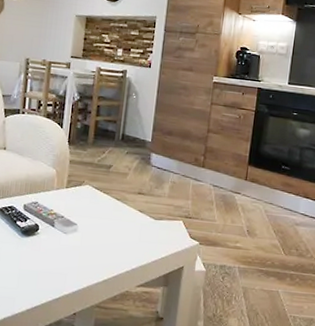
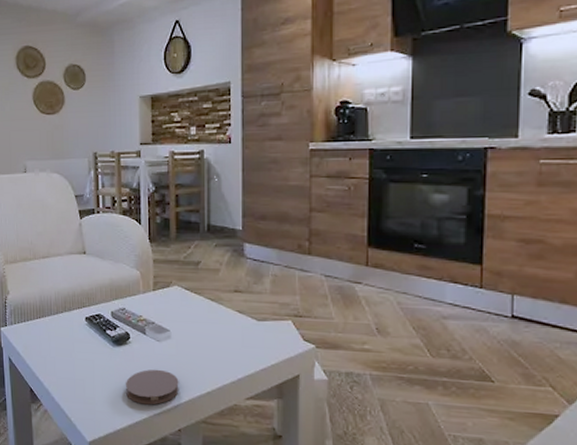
coaster: none [28,258,80,291] -> present [125,369,179,405]

